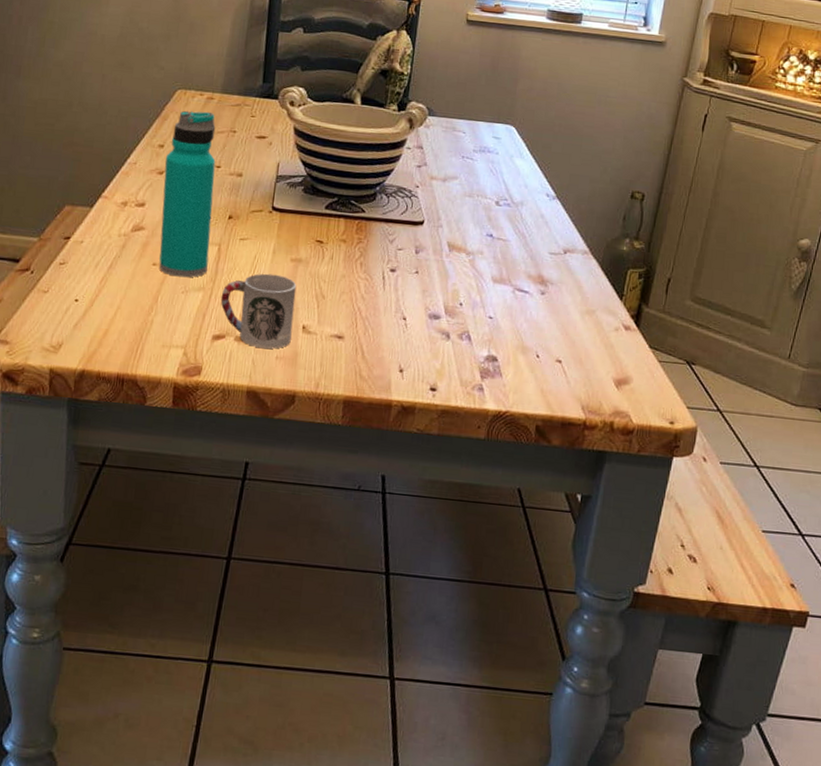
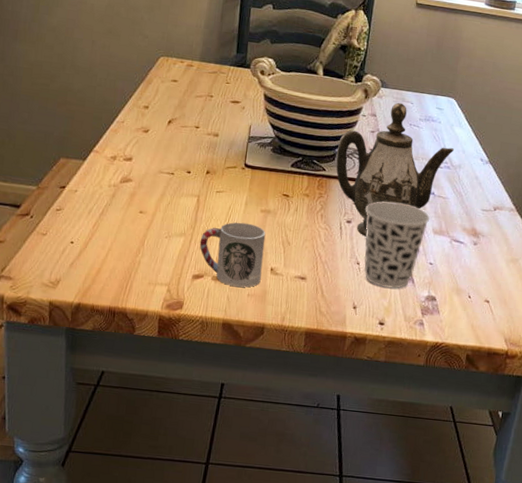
water bottle: present [158,110,216,278] -> none [145,75,195,225]
teapot: none [377,132,515,287] -> present [336,102,455,237]
cup: none [411,245,489,348] -> present [364,201,430,289]

